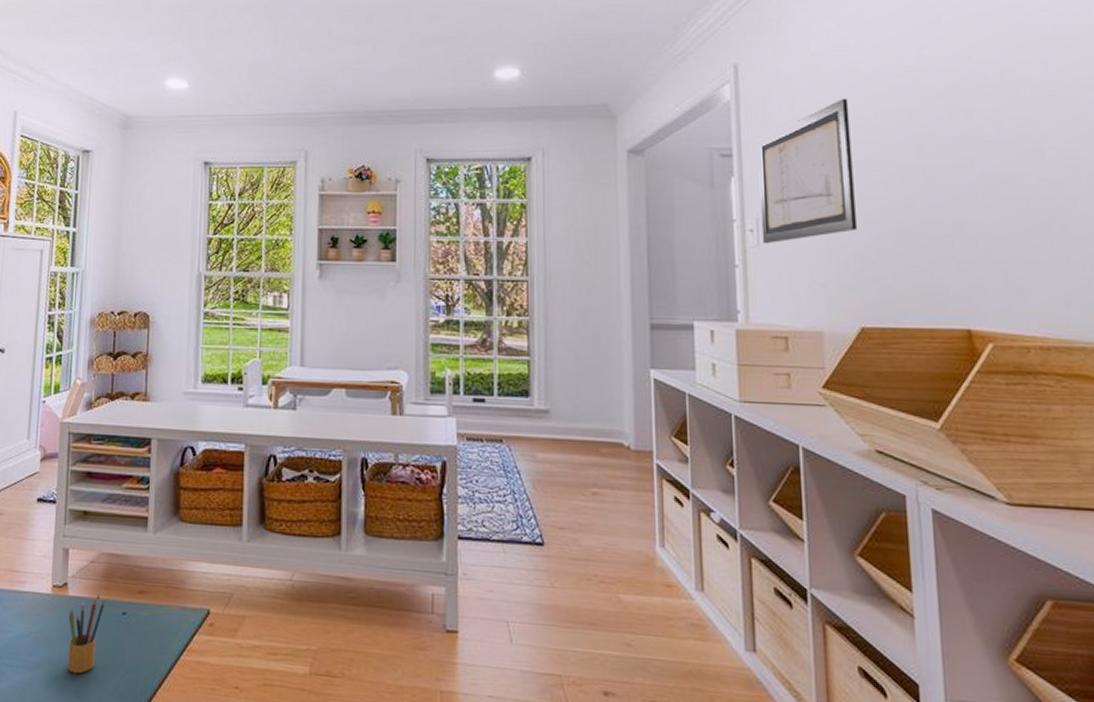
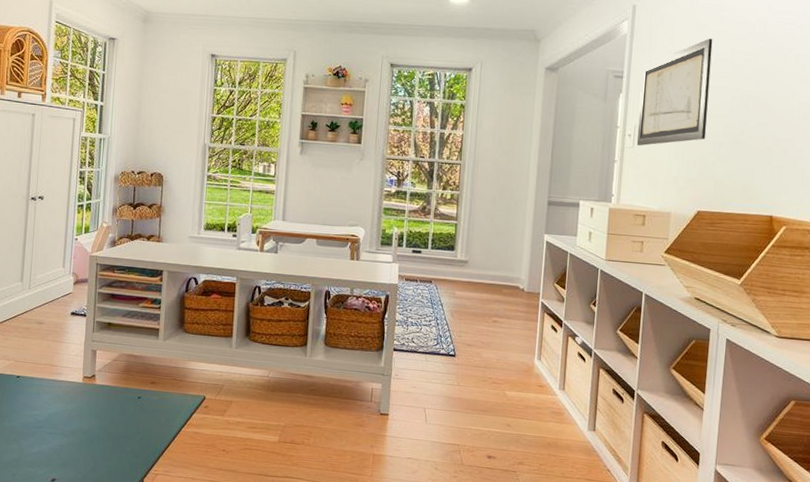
pencil box: present [68,594,106,673] -> none [95,384,125,439]

